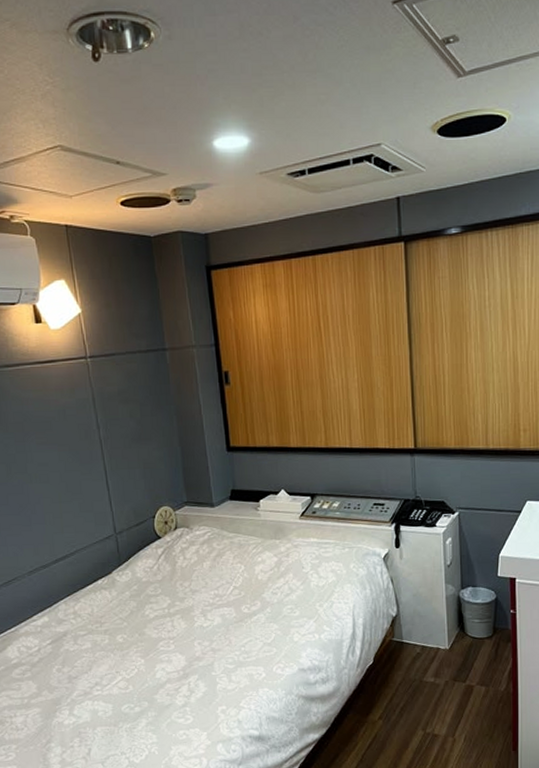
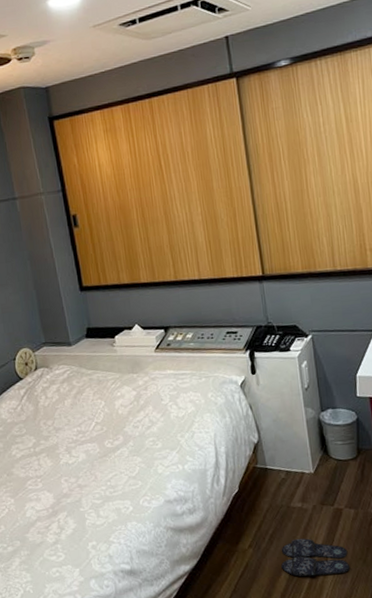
slippers: none [409,713,477,750] -> present [281,538,351,577]

